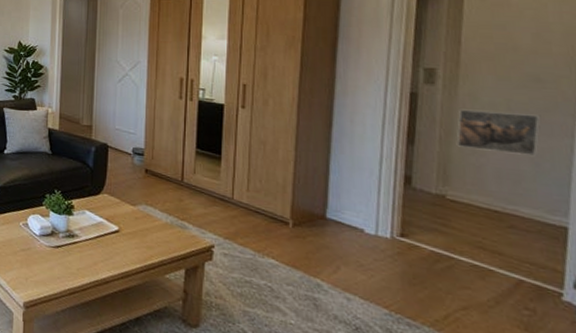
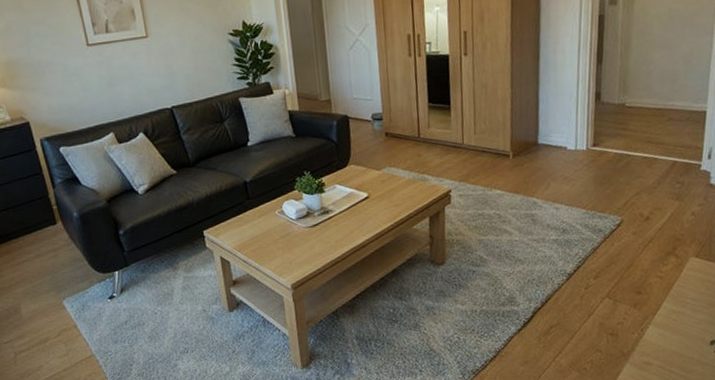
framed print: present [456,109,541,156] -> none [633,19,692,59]

